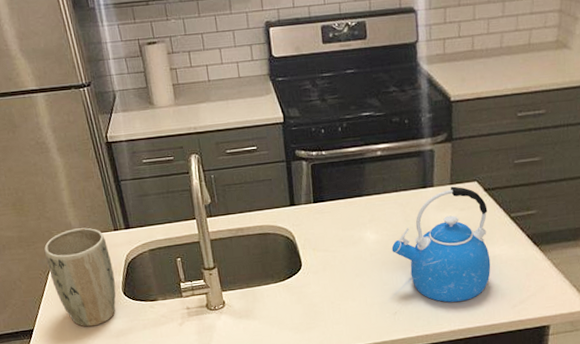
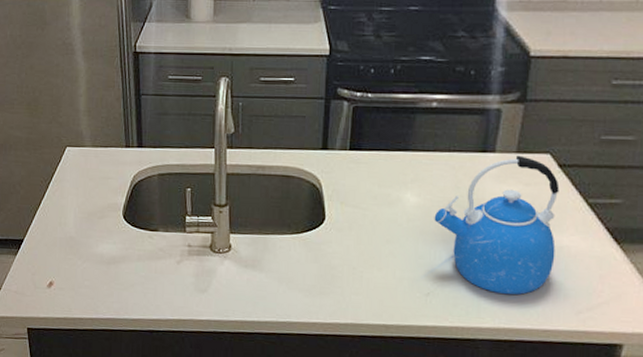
plant pot: present [44,227,116,327] -> none [49,139,117,248]

